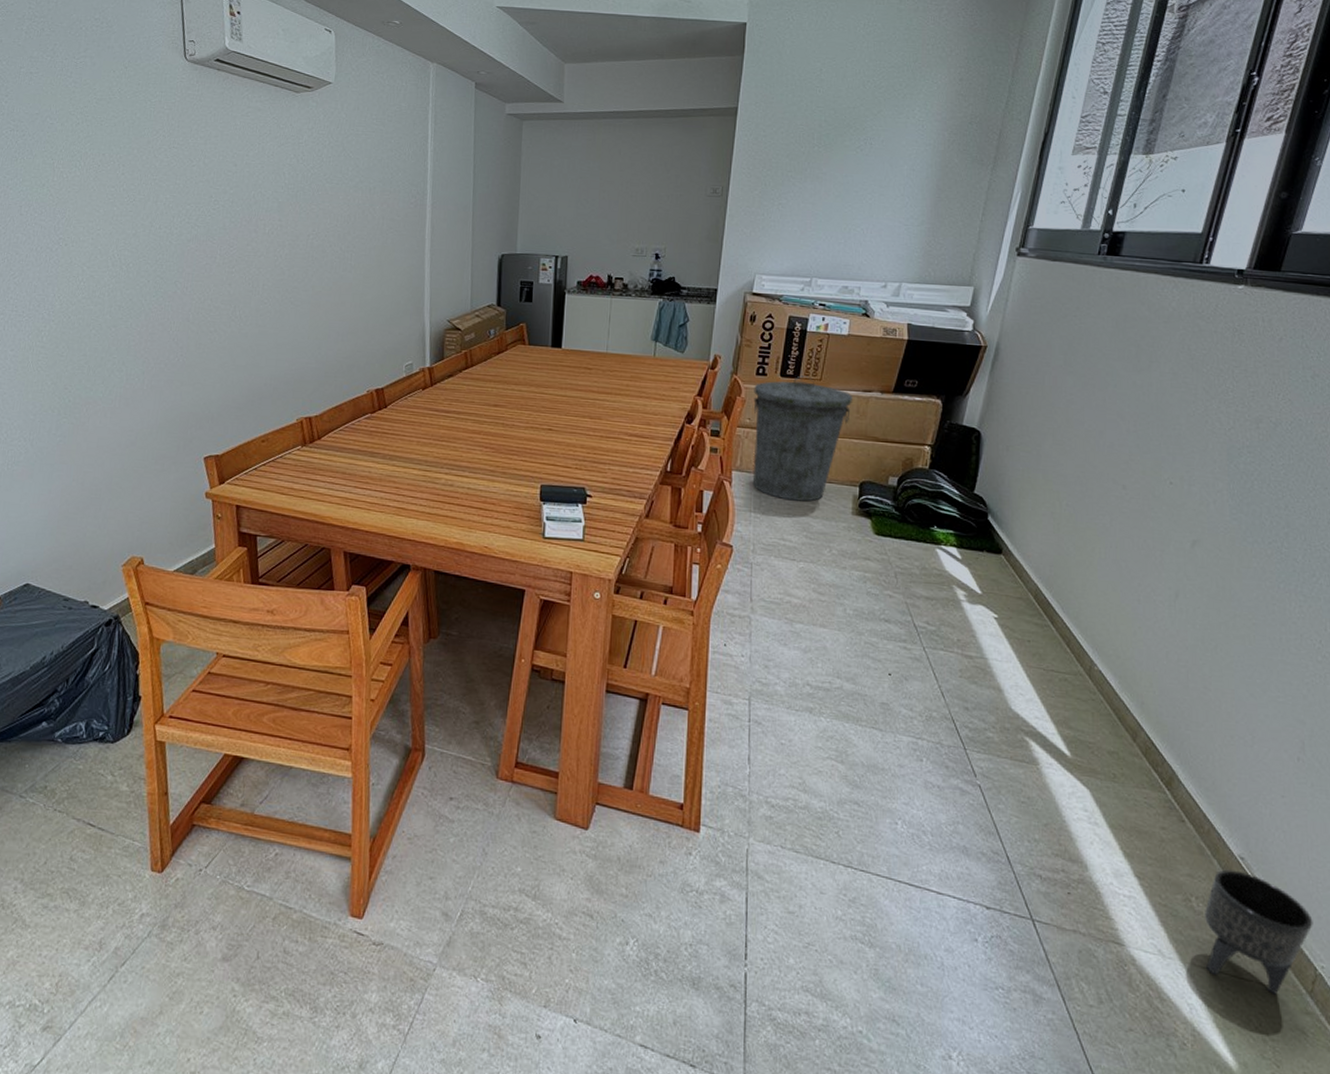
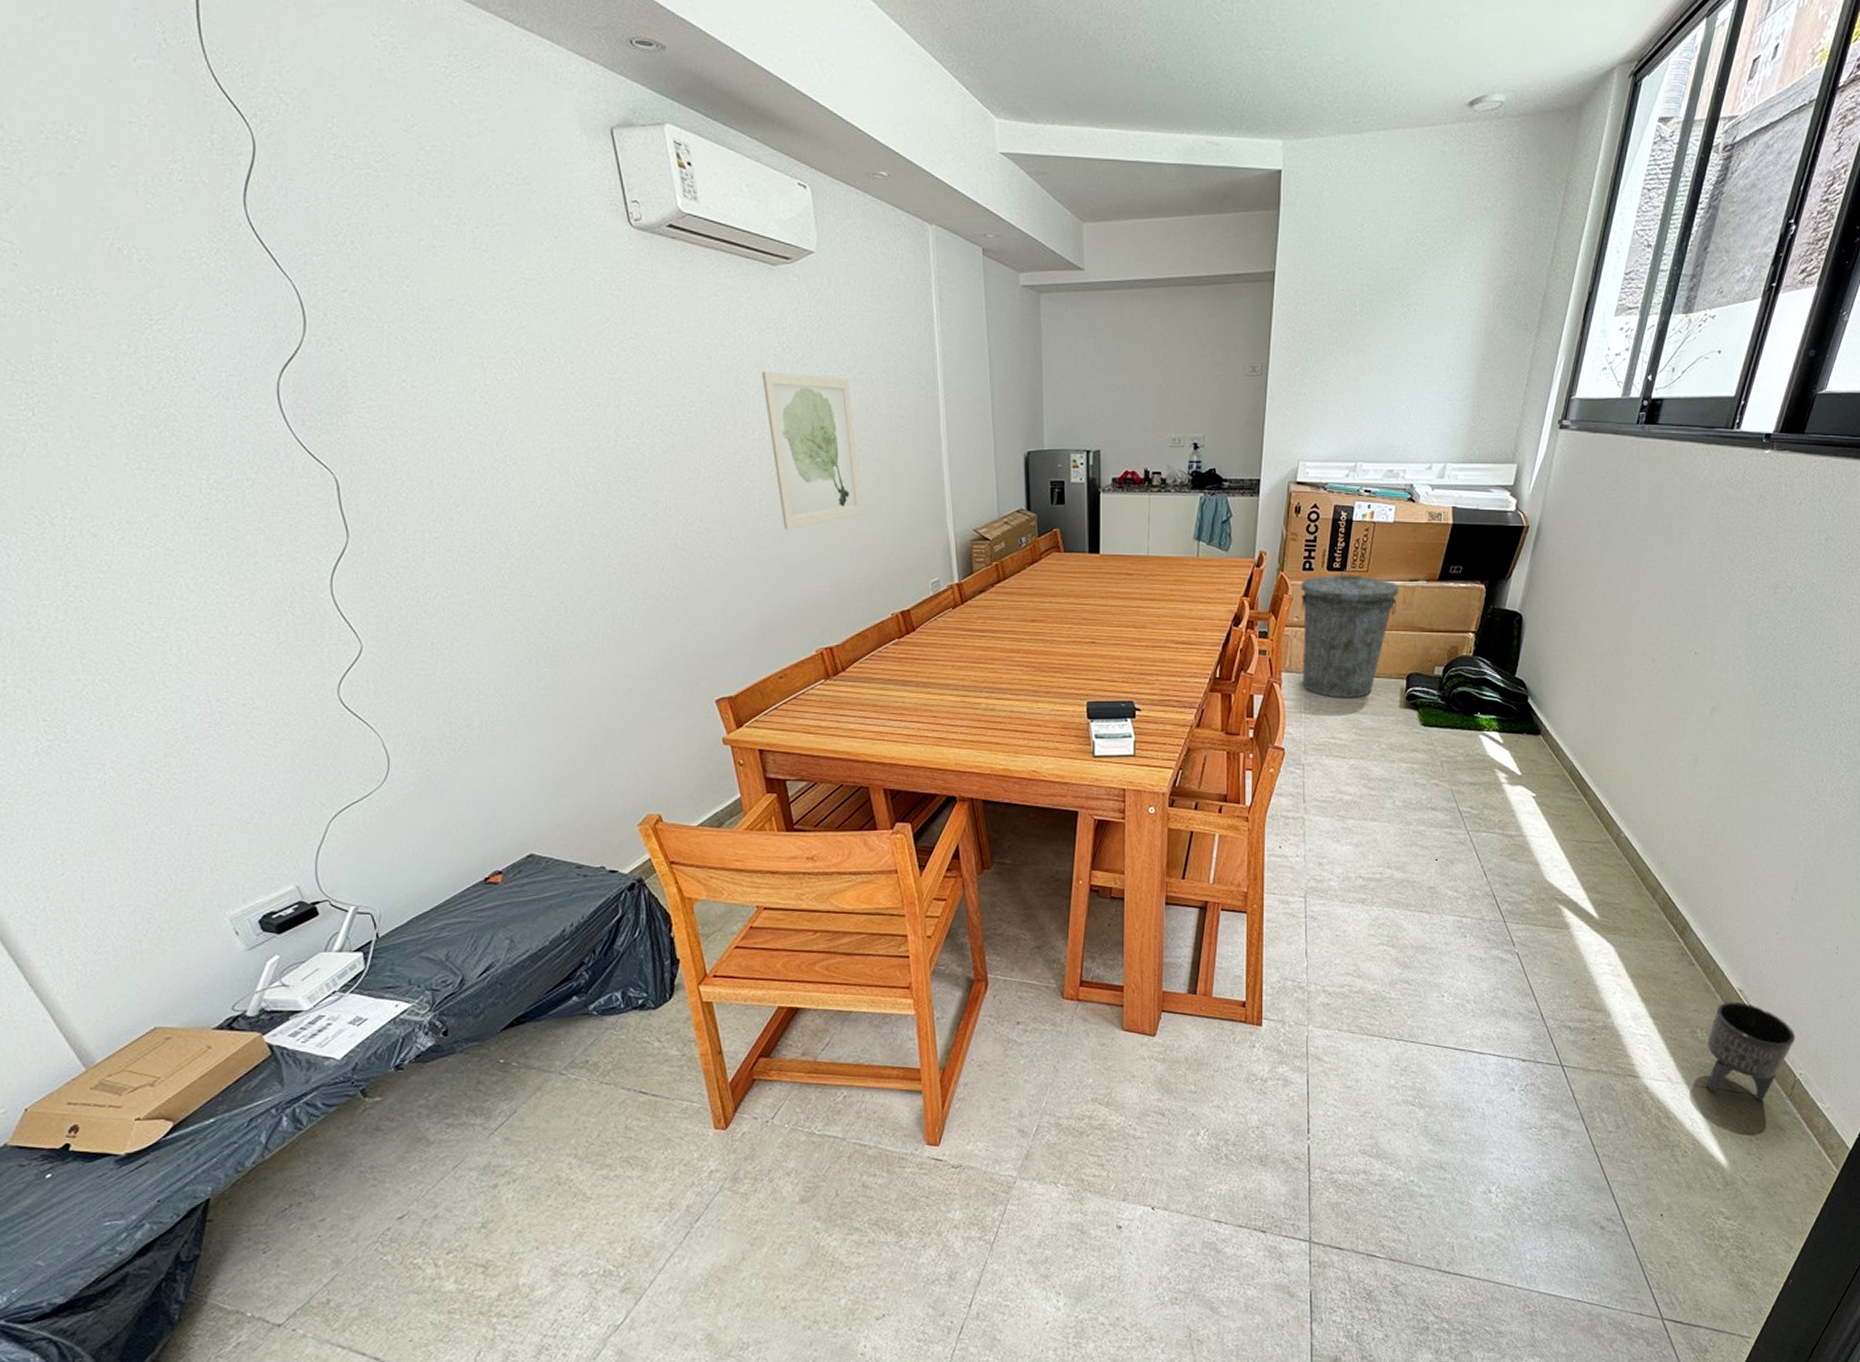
wall art: none [277,177,351,312] -> present [761,371,863,530]

